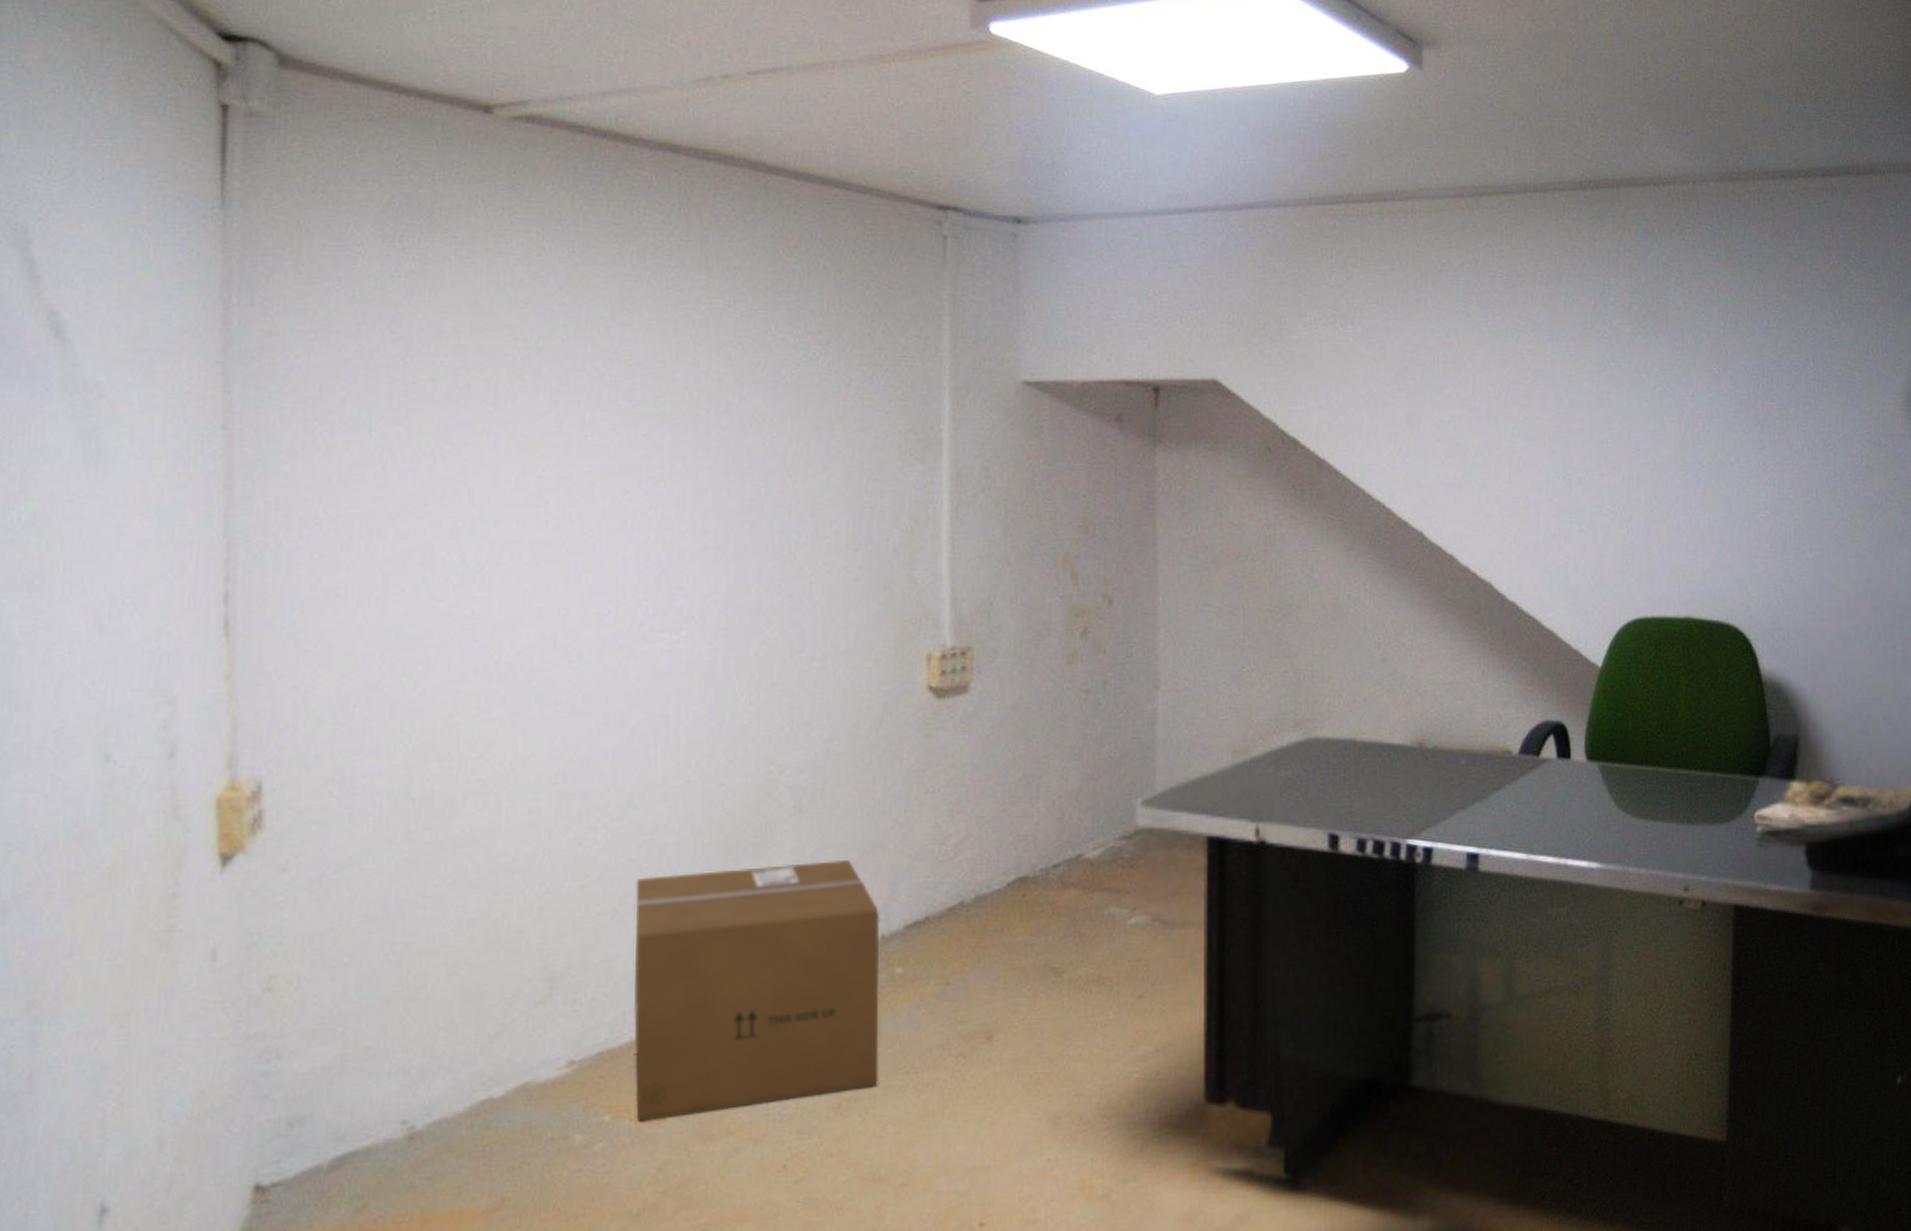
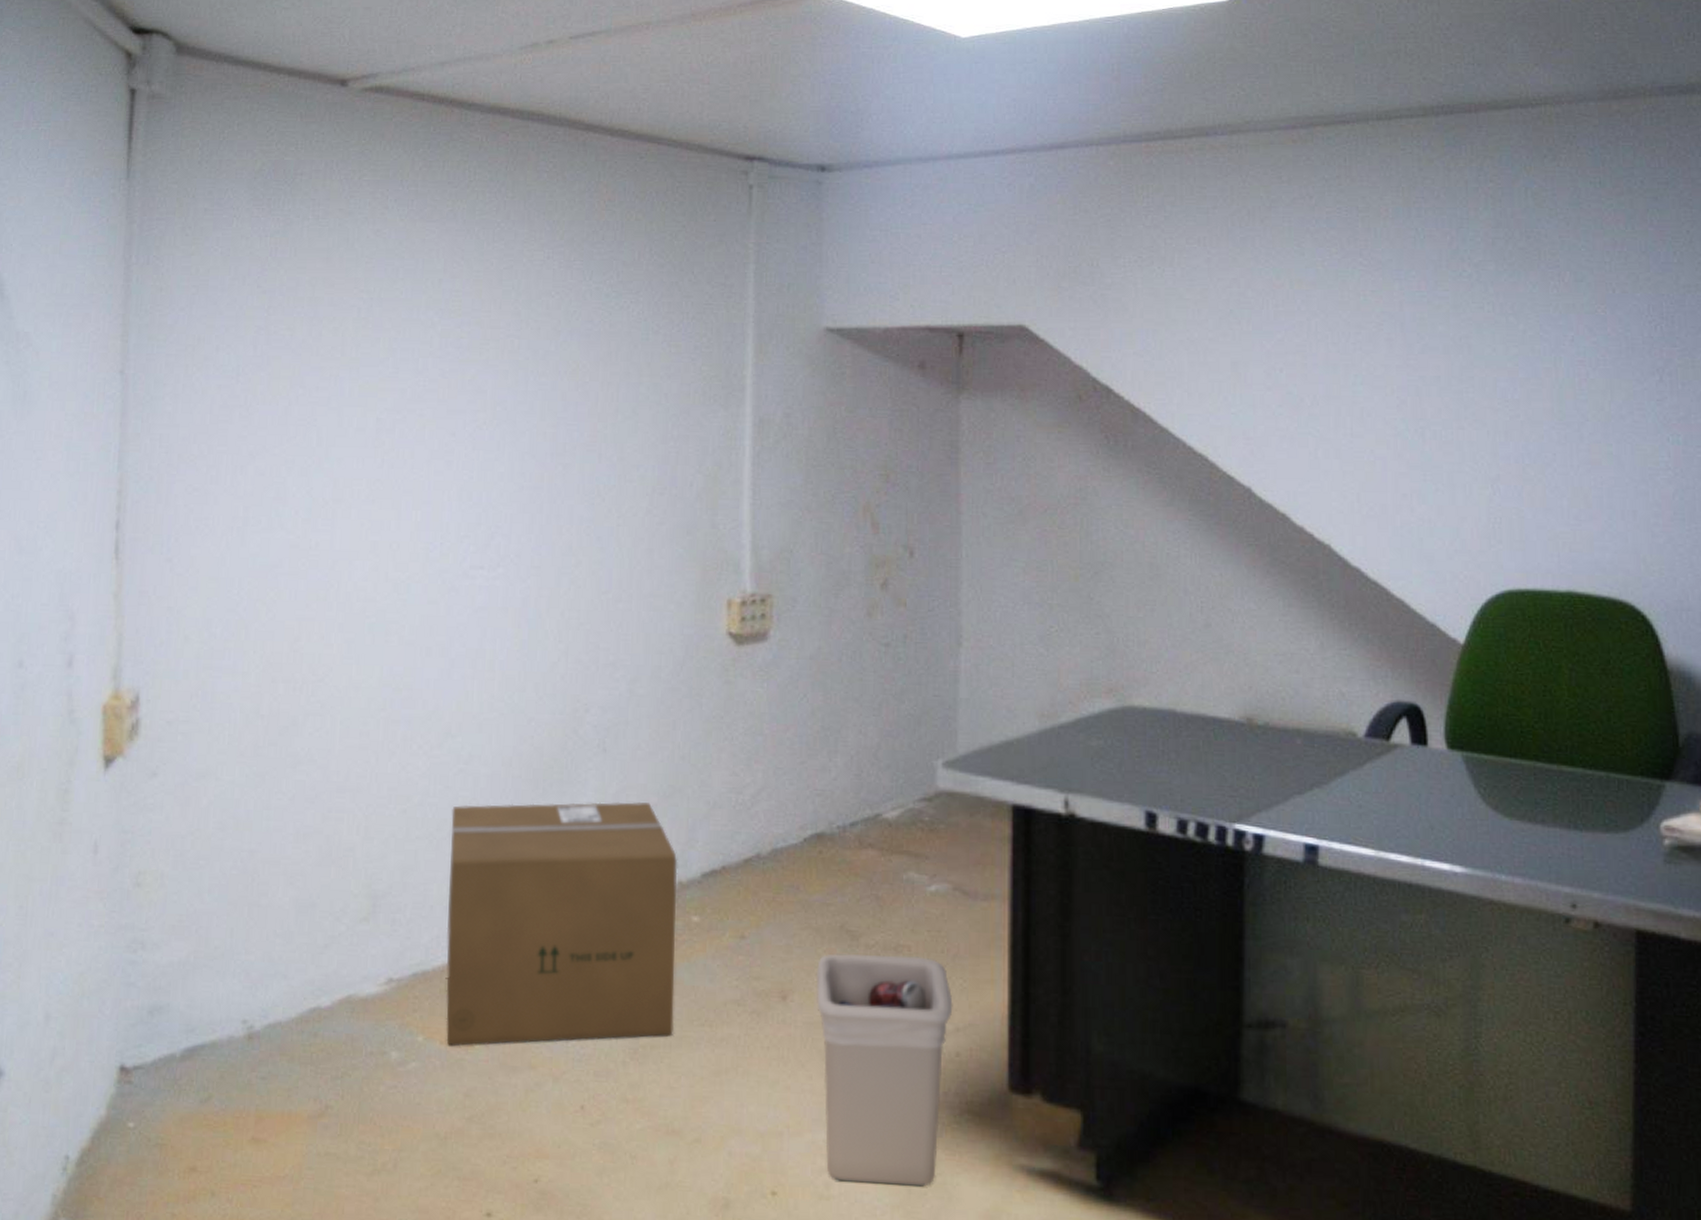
recycling bin: none [1021,986,1153,1205] -> present [816,953,953,1187]

